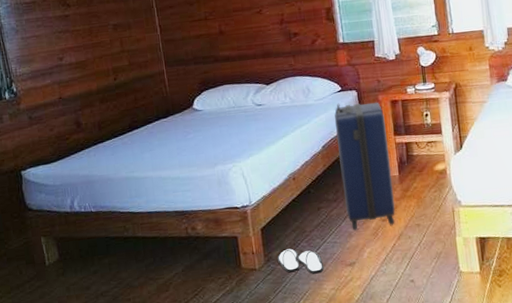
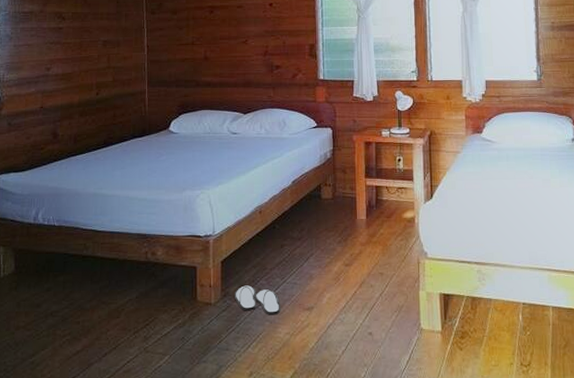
suitcase: present [334,102,395,231] -> none [307,139,360,273]

